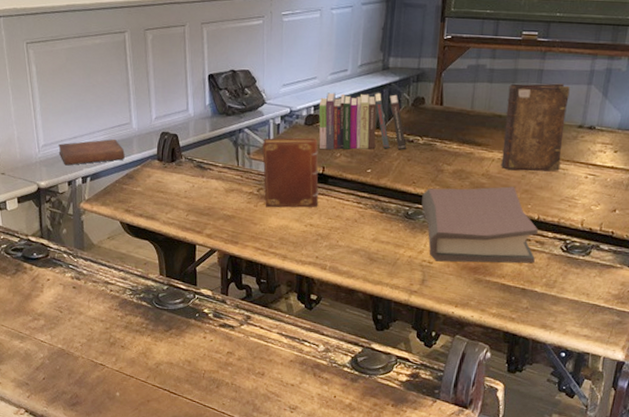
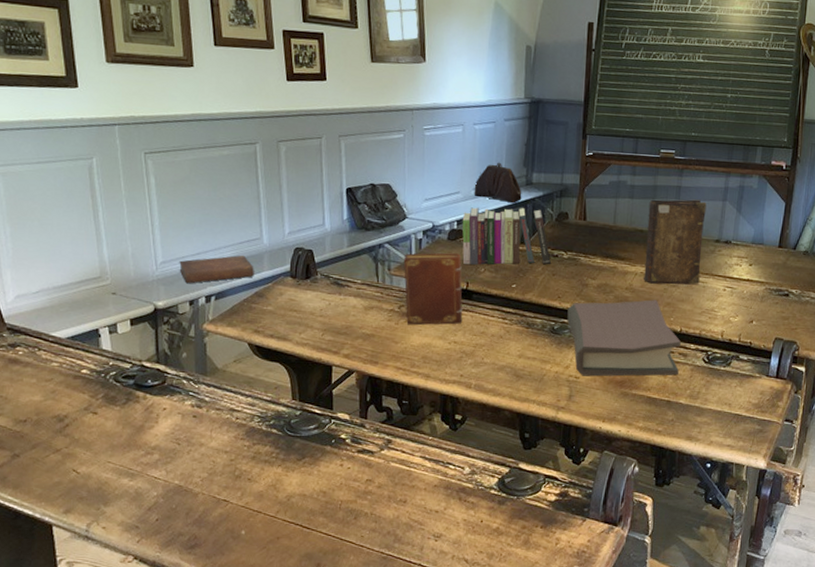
handbag: none [330,47,379,89] -> present [474,162,522,204]

